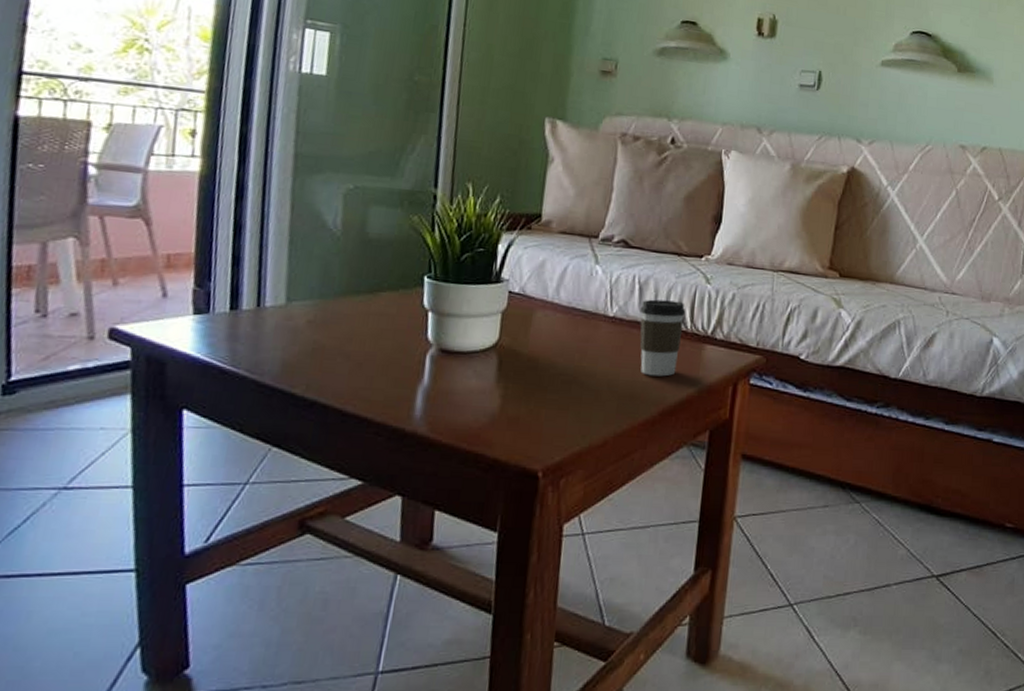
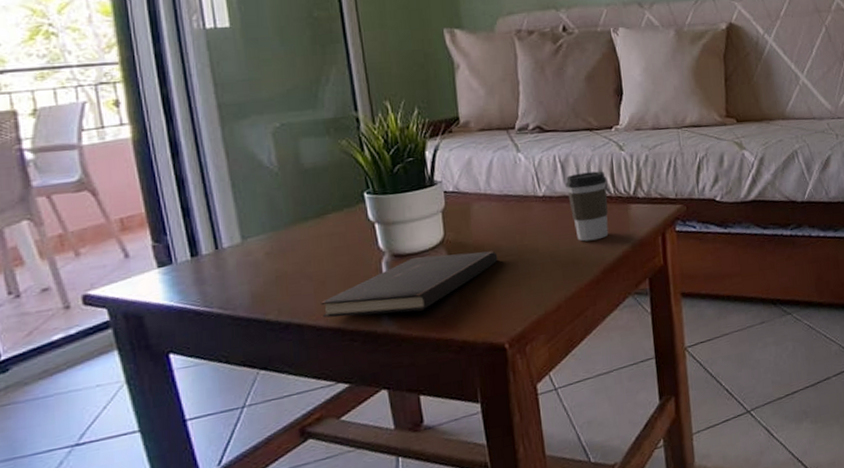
hardcover book: none [352,356,551,417] -> present [320,251,498,318]

